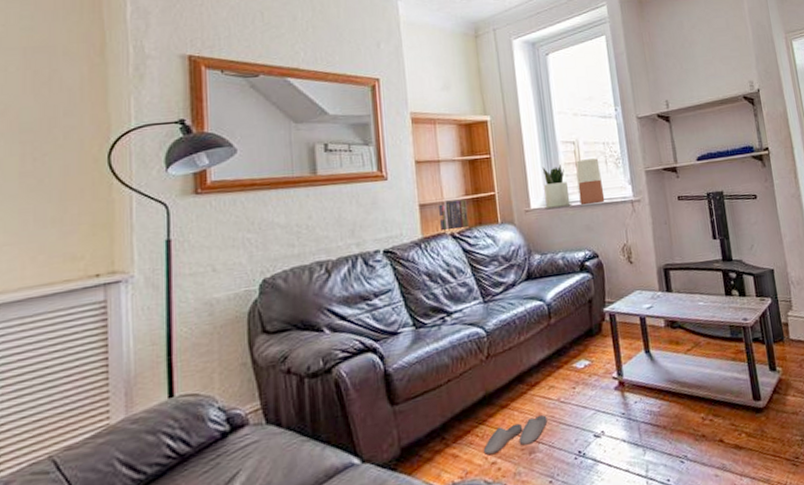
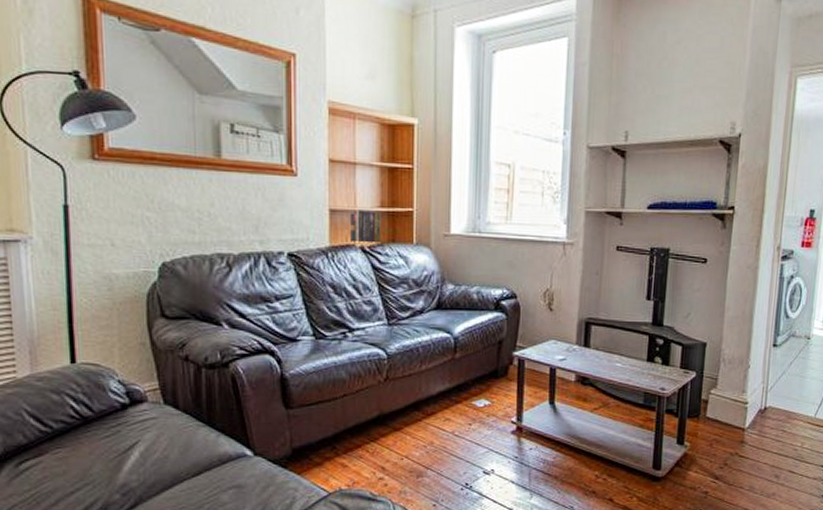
slippers: present [483,415,548,455] -> none [372,444,439,471]
planter: present [542,165,572,210] -> none [465,188,497,239]
vase: present [576,158,605,206] -> none [506,187,535,240]

